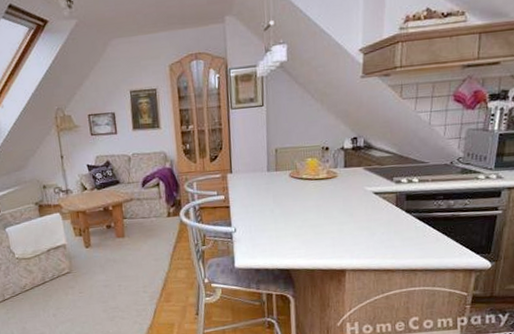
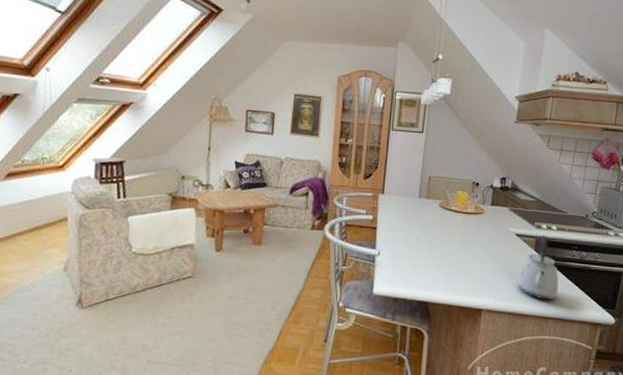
kettle: none [380,190,426,254] -> present [518,236,559,300]

